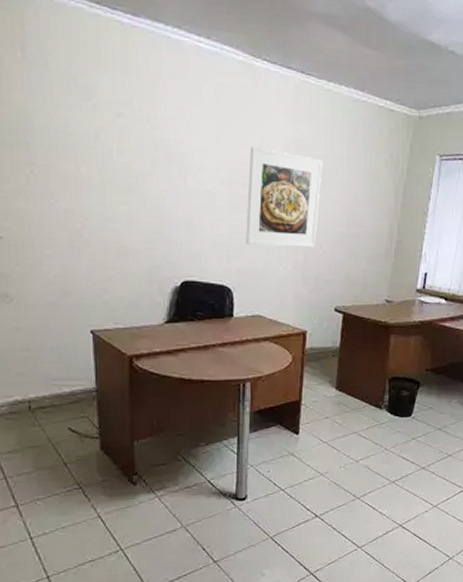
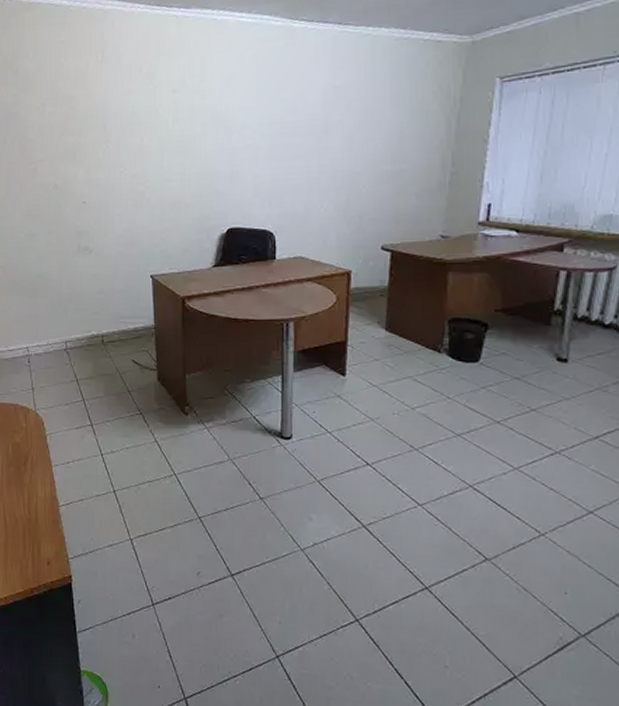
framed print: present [246,145,323,248] -> none [287,99,364,191]

